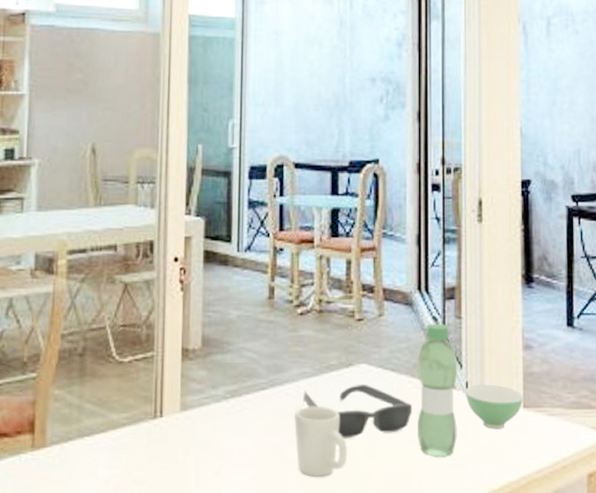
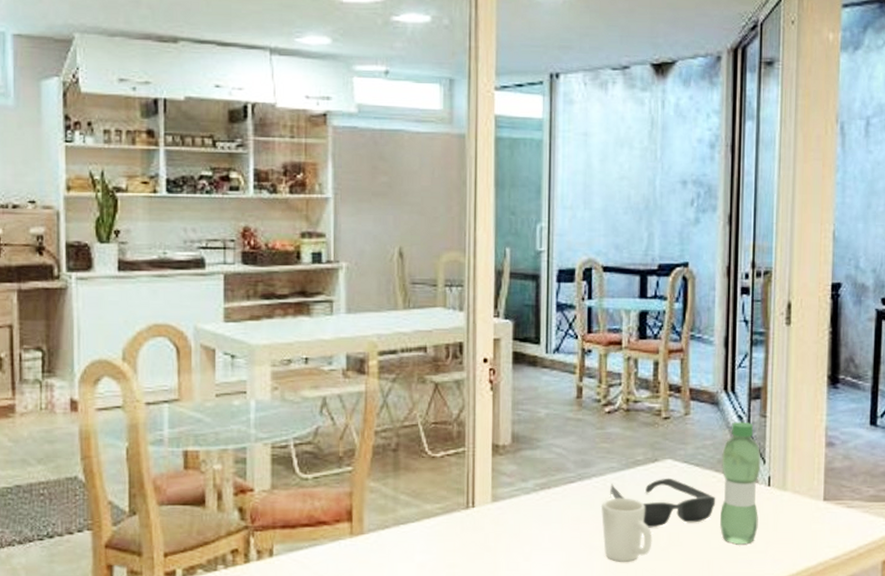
bowl: present [464,384,524,429] -> none [766,478,824,520]

